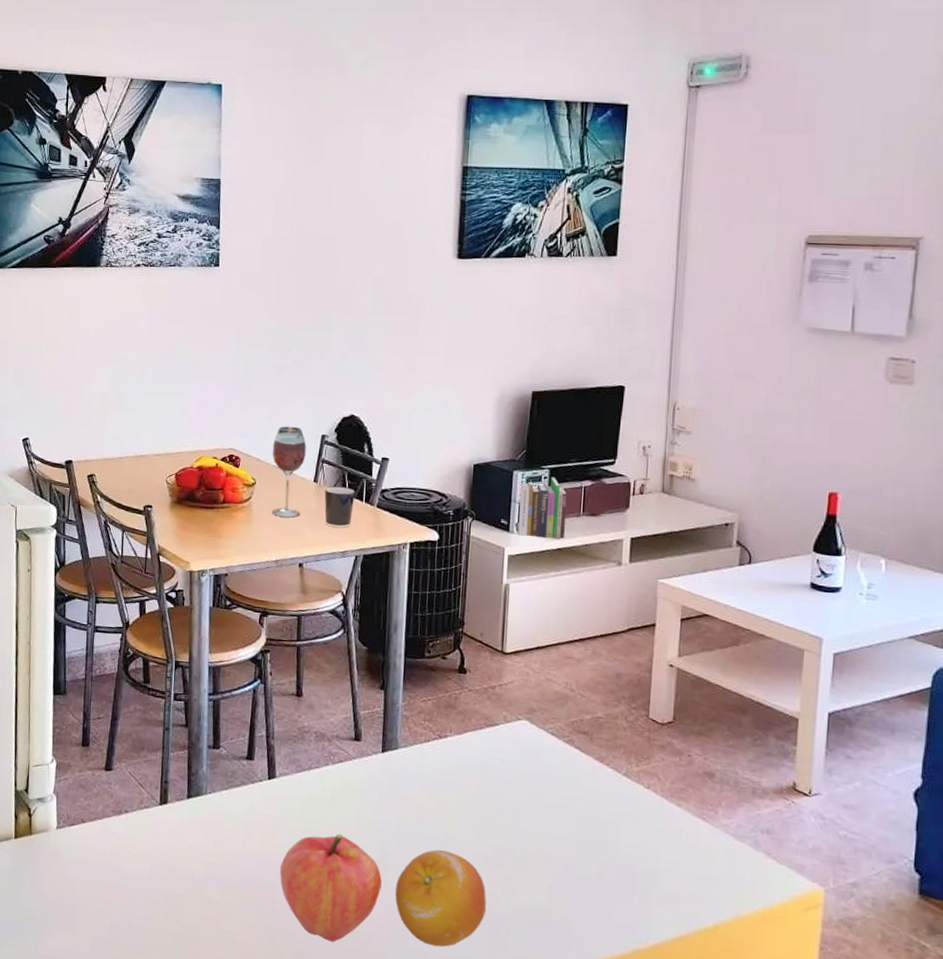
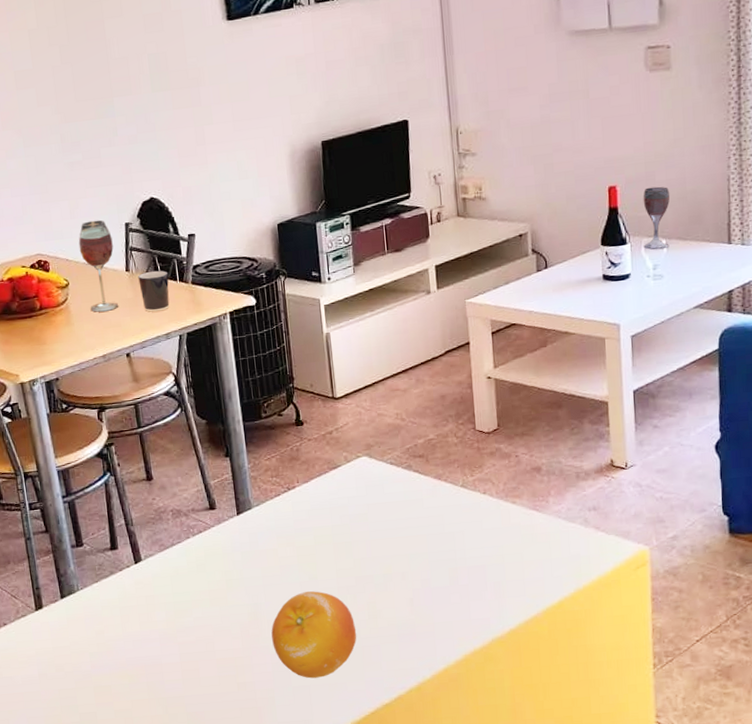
fruit: present [279,833,382,942] -> none [161,598,258,697]
books: present [515,477,567,539] -> none [325,221,374,285]
cup: none [859,501,897,569] -> present [643,186,671,250]

